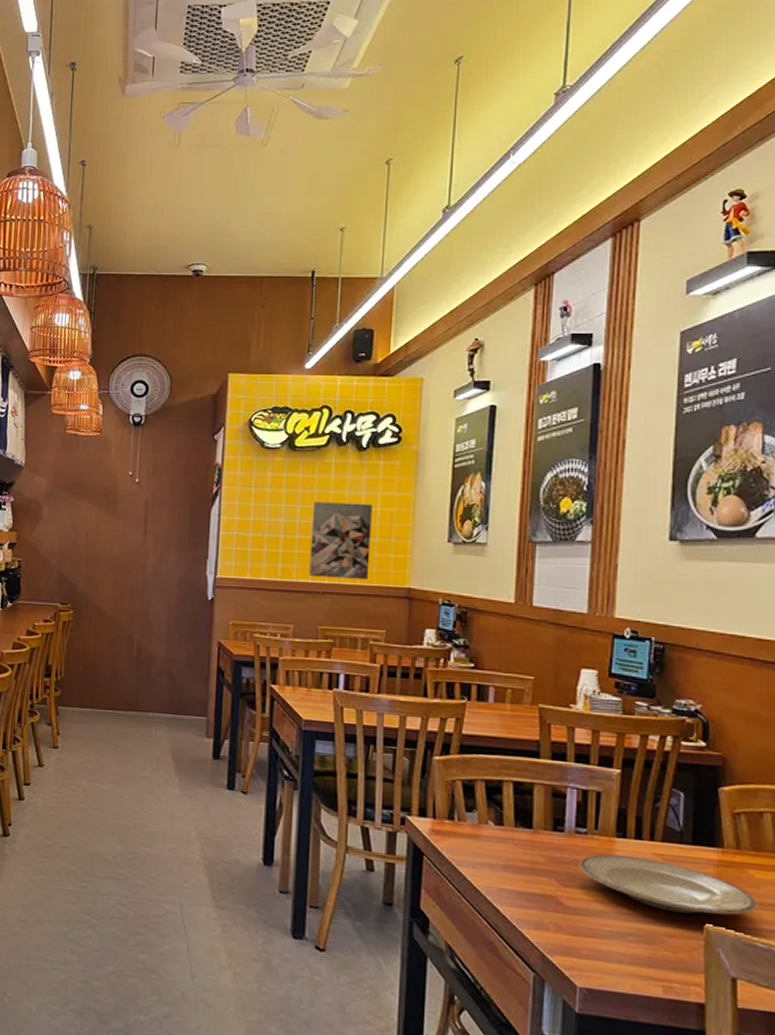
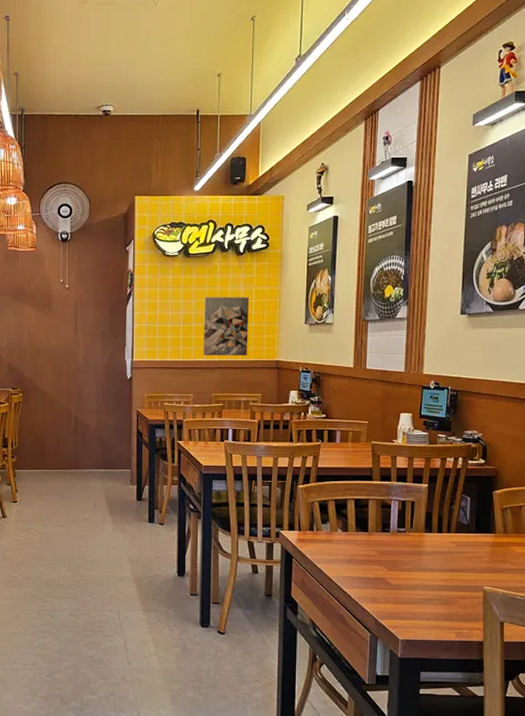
plate: present [578,854,757,915] -> none [399,545,517,581]

